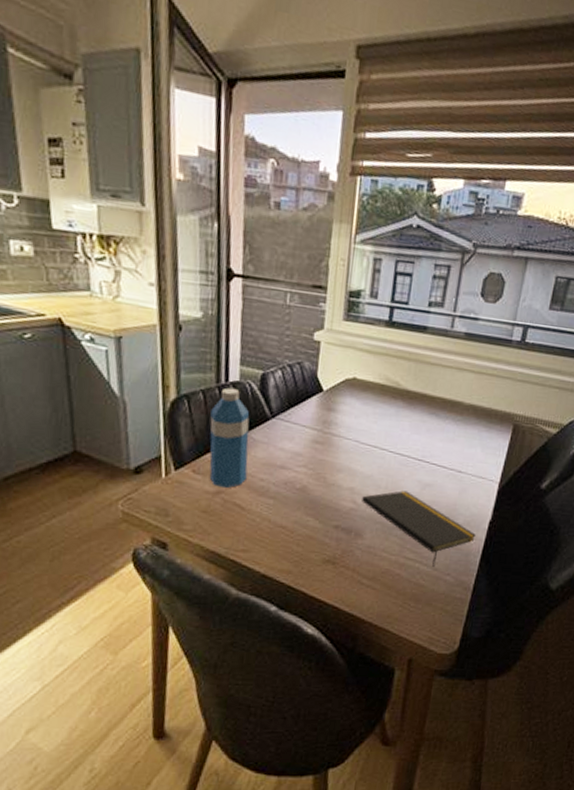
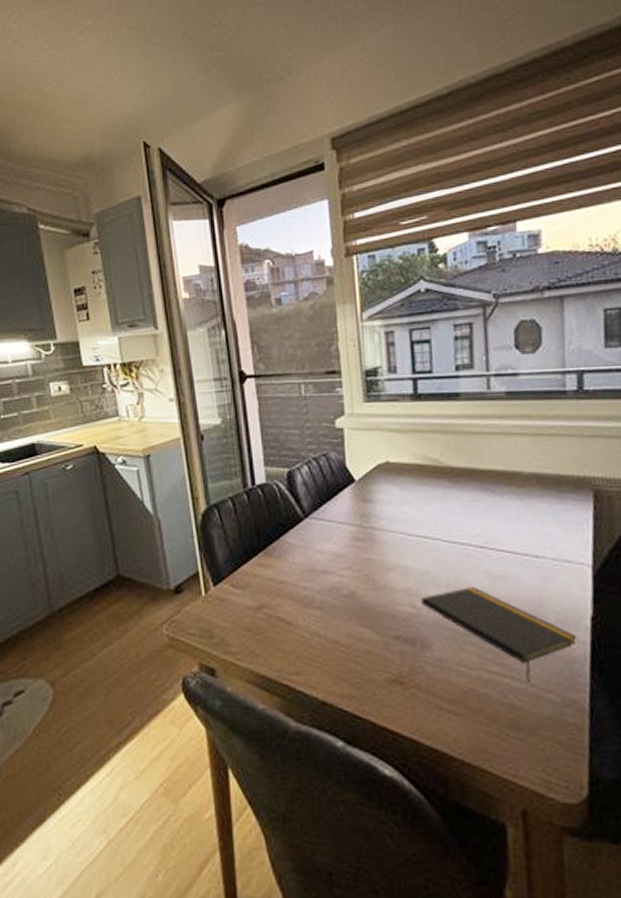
water bottle: present [209,387,250,488] -> none [242,491,288,600]

